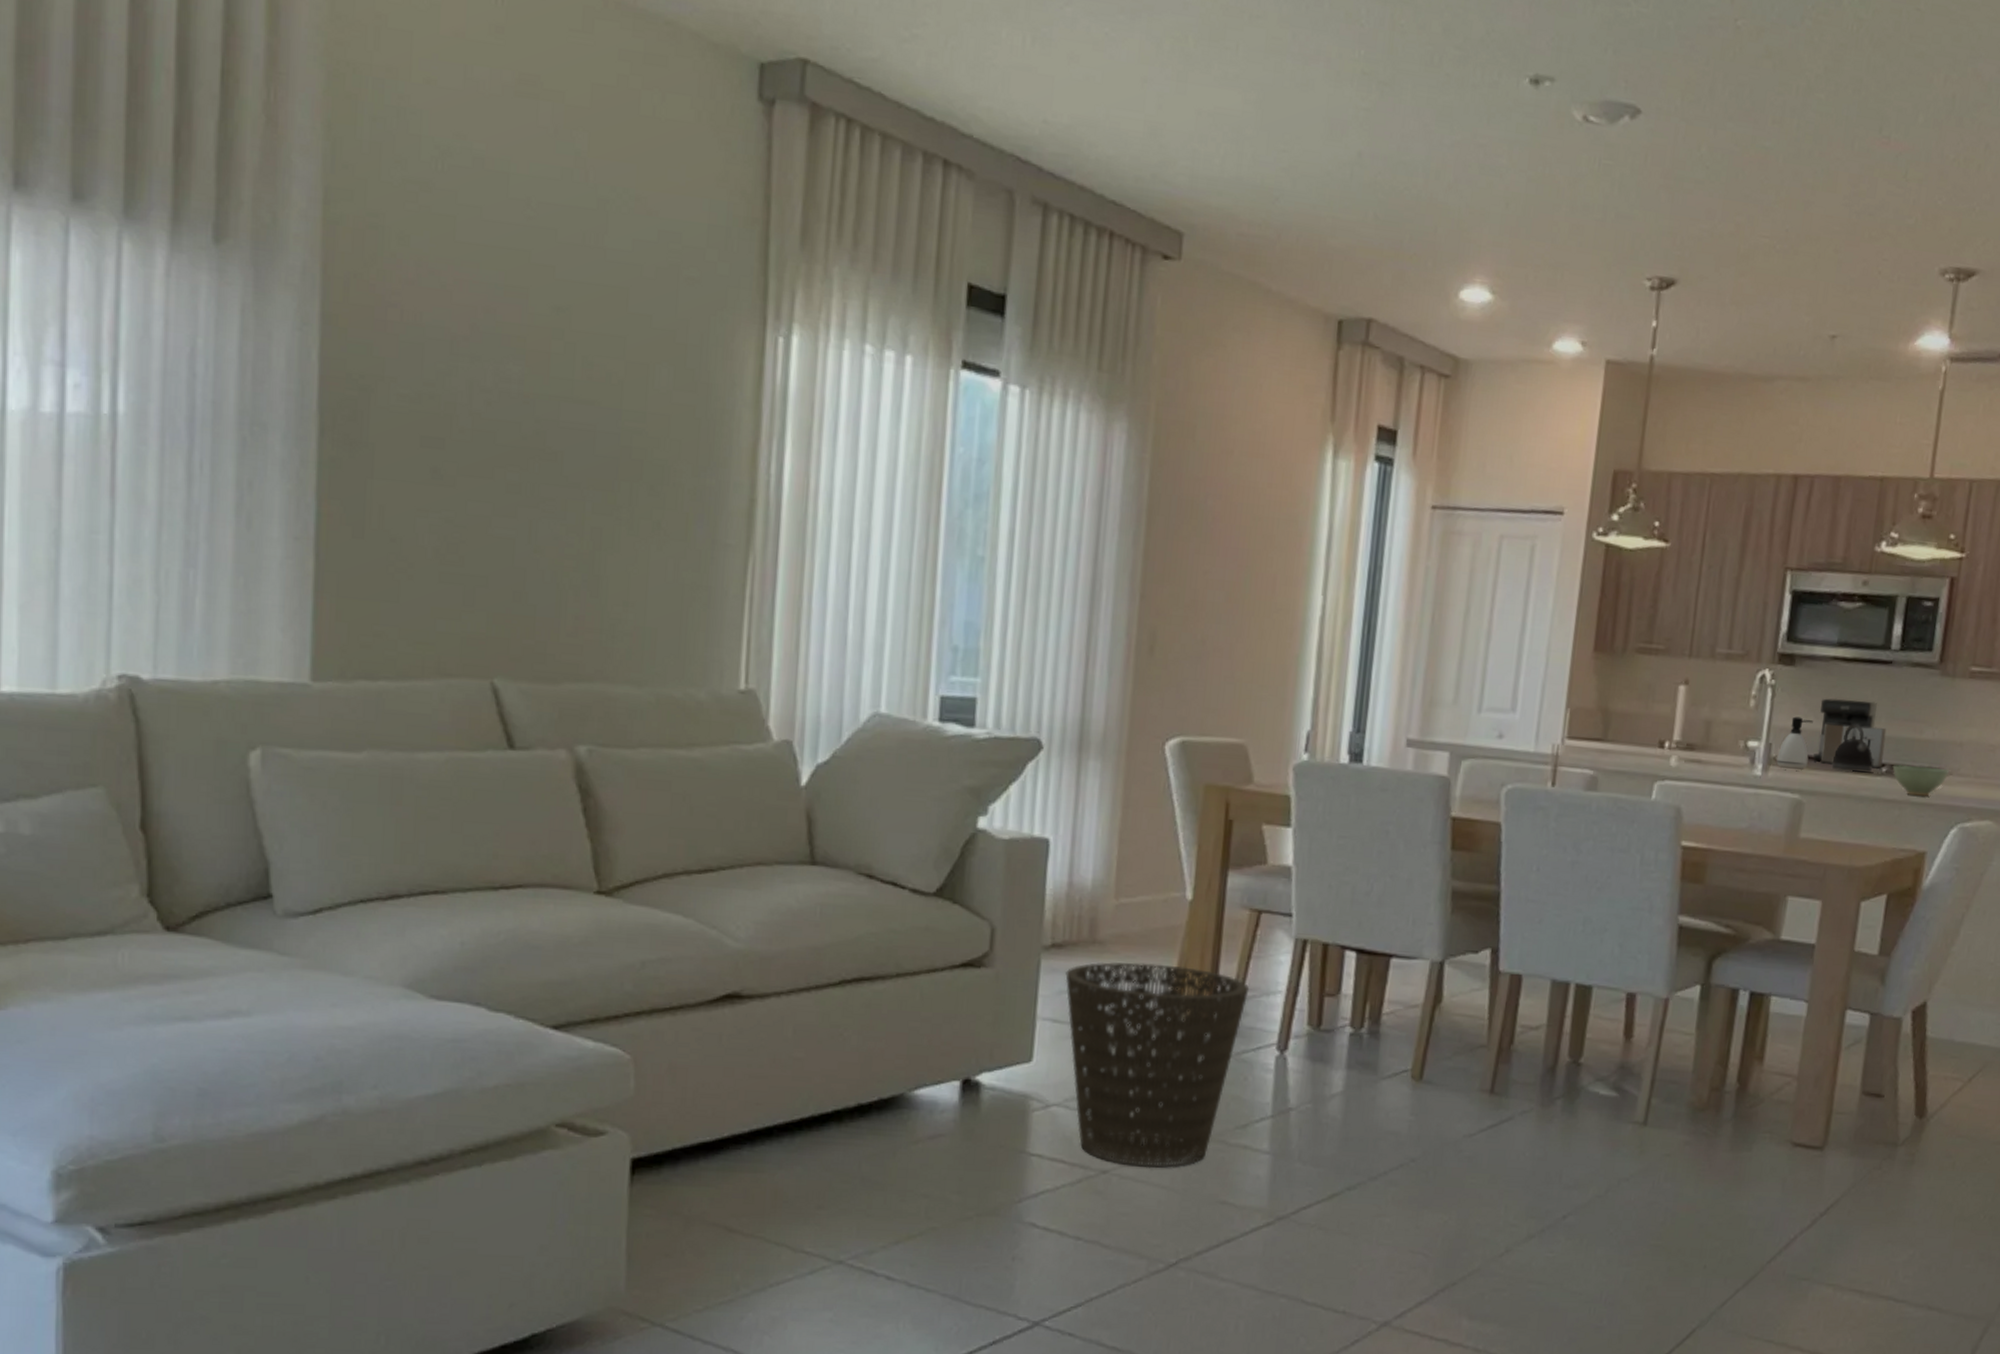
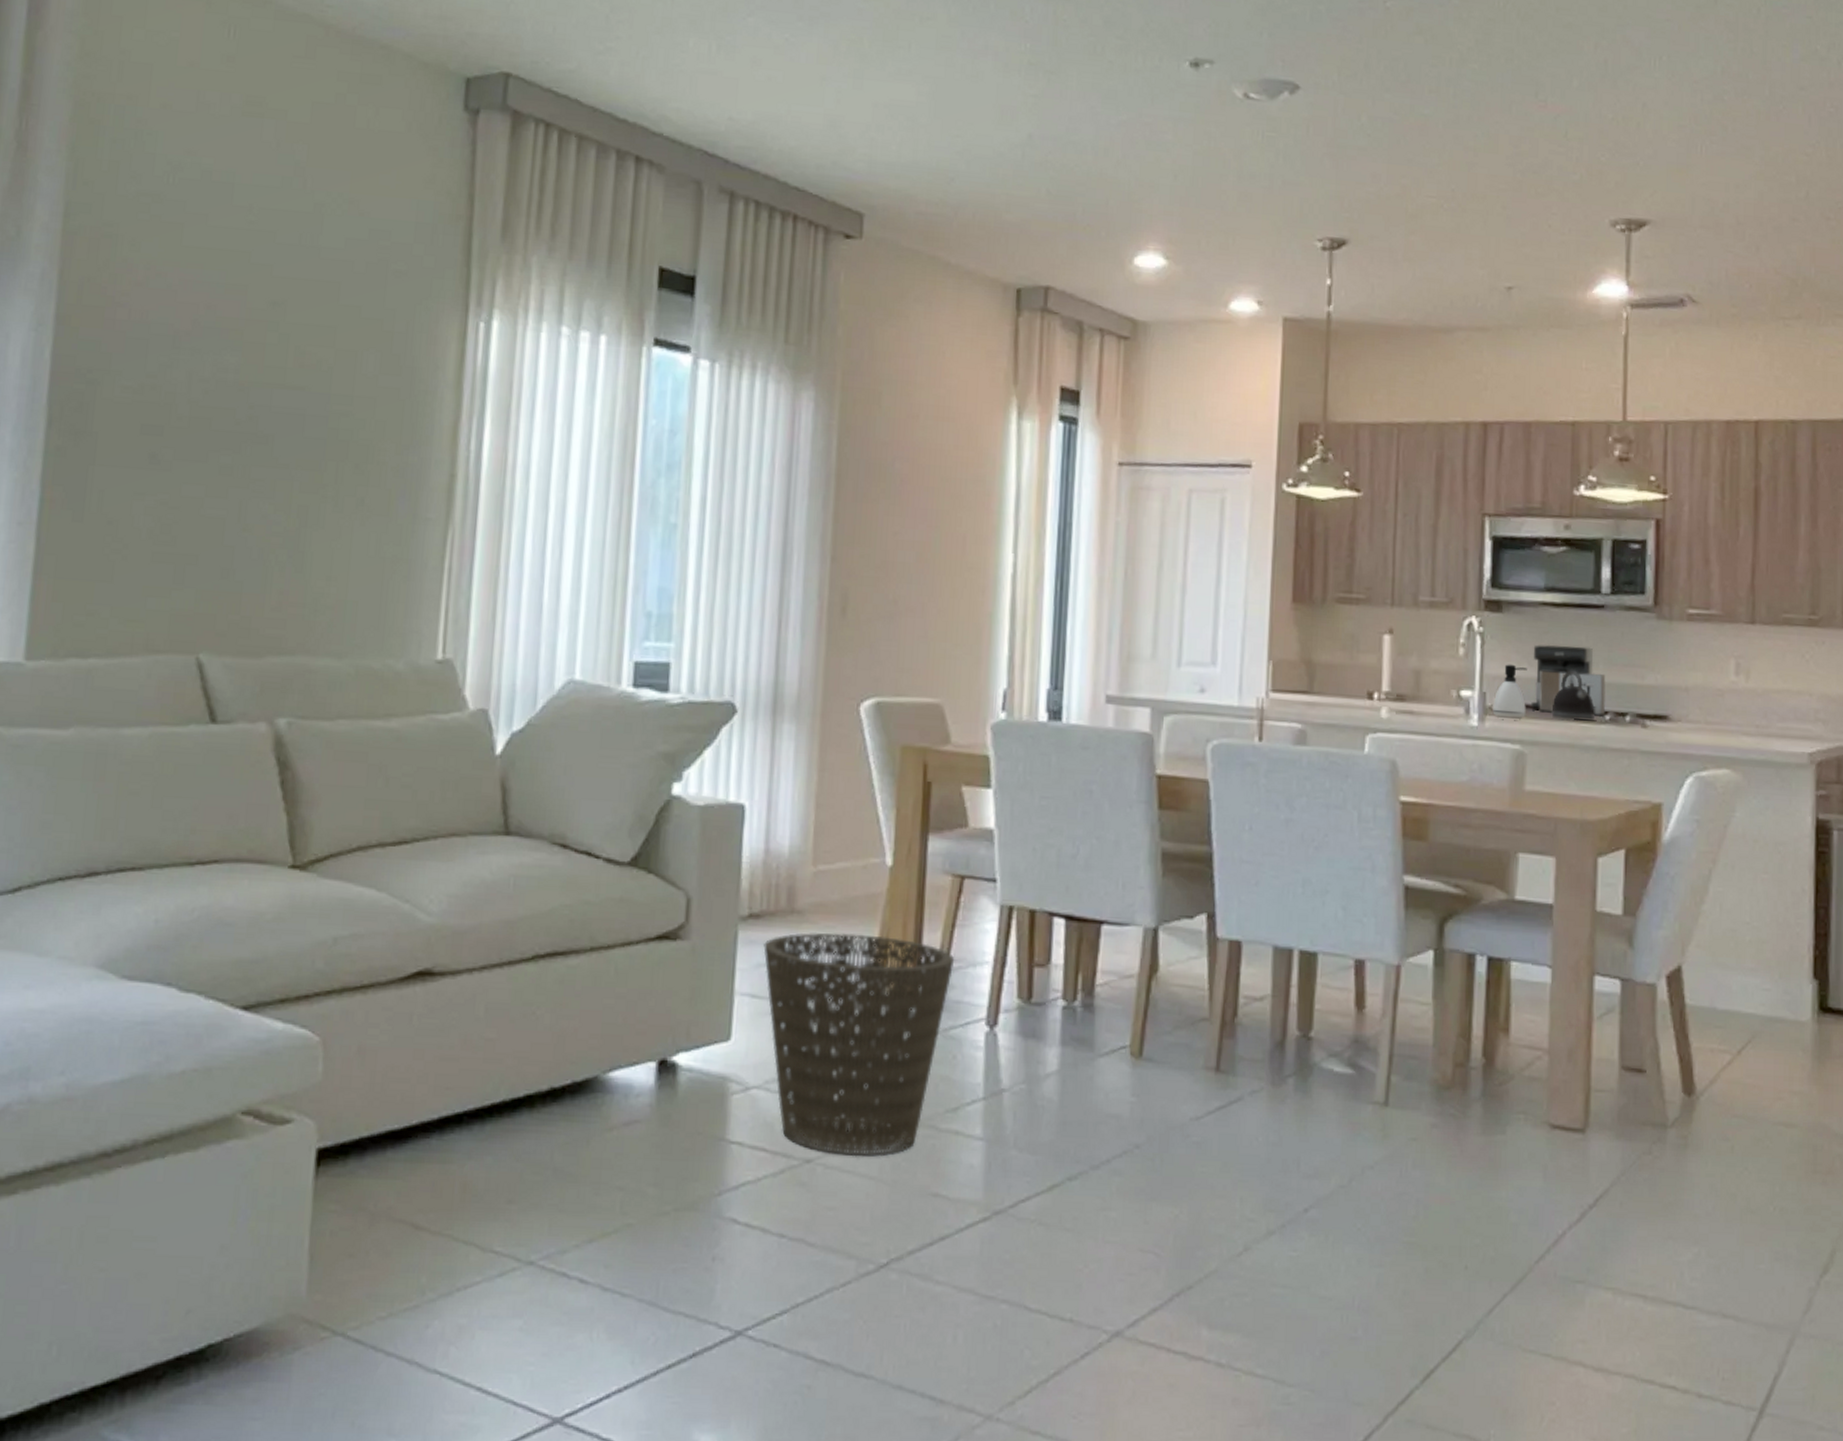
bowl: present [1892,765,1950,797] -> none [1616,712,1678,745]

